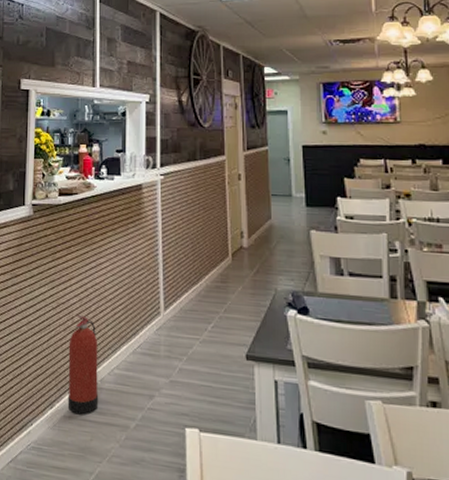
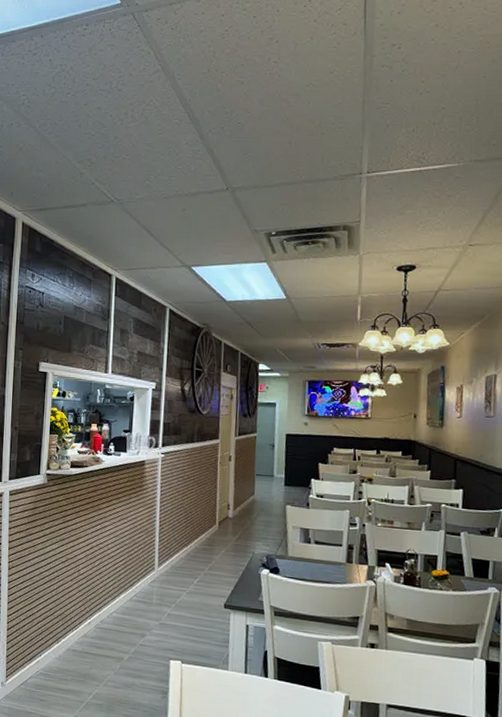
fire extinguisher: present [67,315,99,415] -> none [72,568,100,649]

